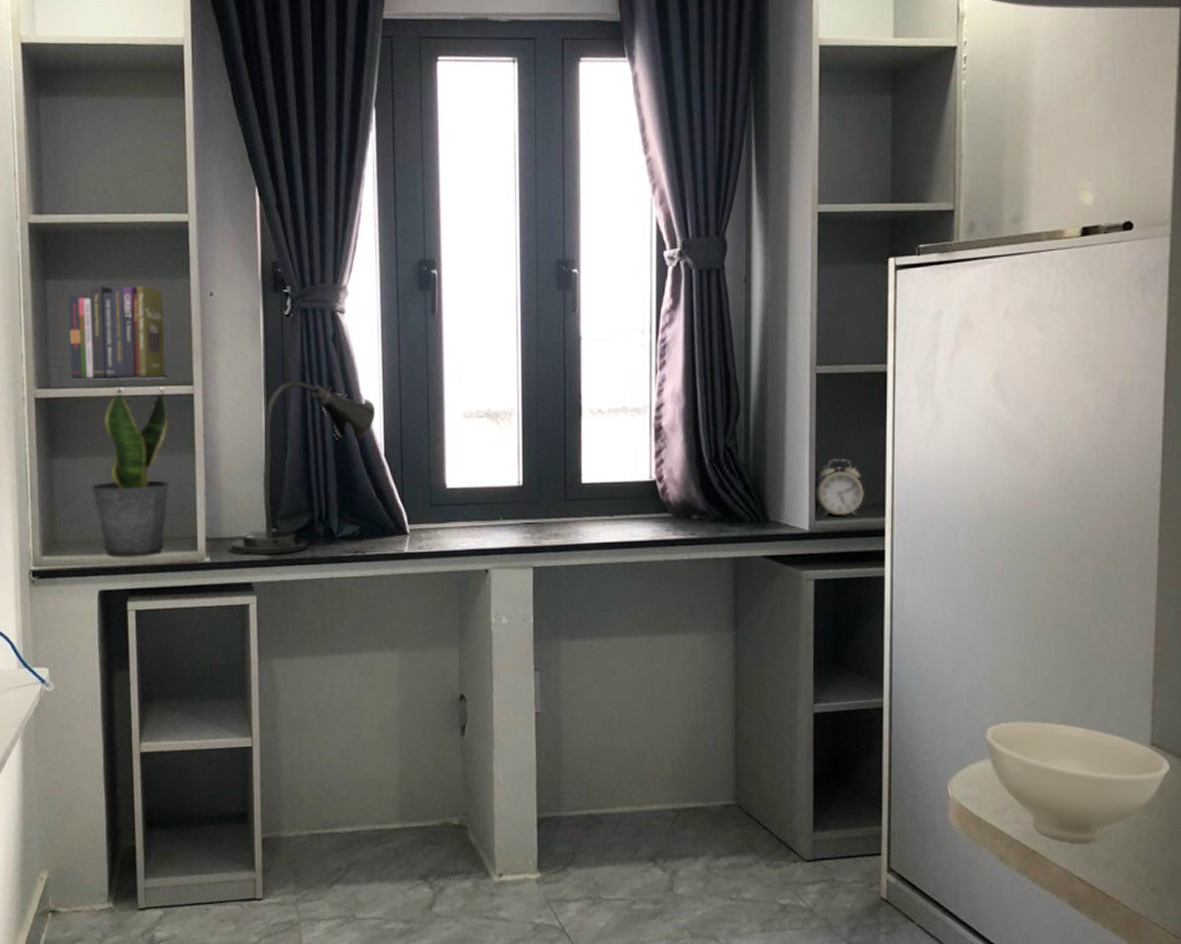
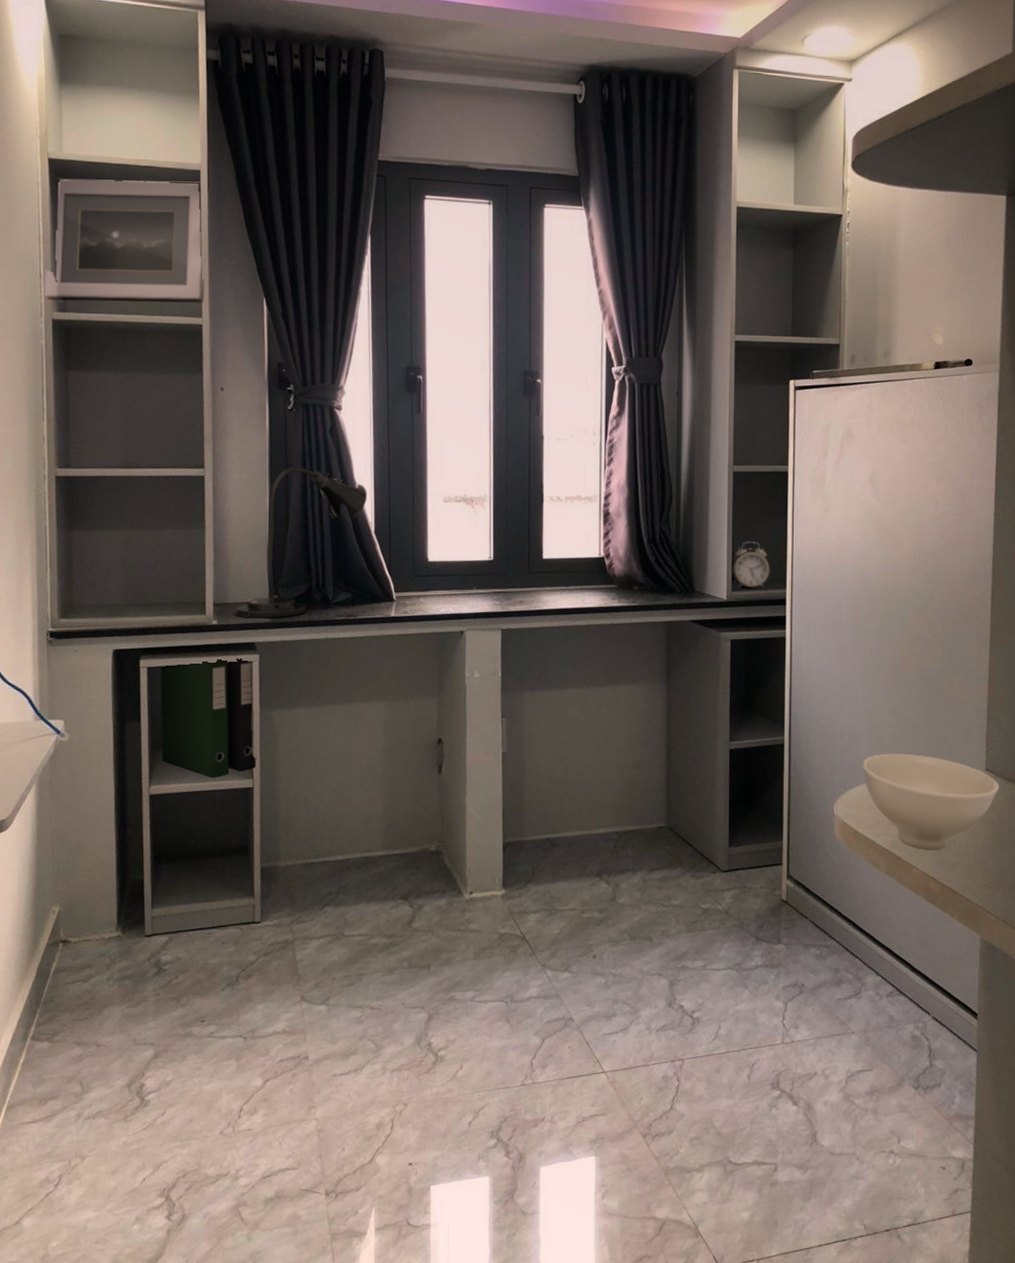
picture frame: none [20,58,190,202] -> present [44,178,205,303]
books: present [68,285,165,378] -> none [89,377,179,461]
potted plant: present [91,387,169,559] -> none [107,468,181,622]
binder: none [149,601,255,734] -> present [160,658,256,777]

